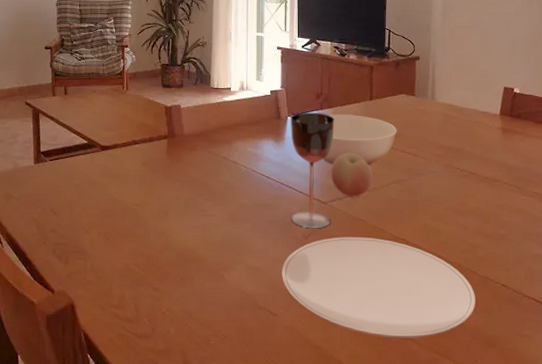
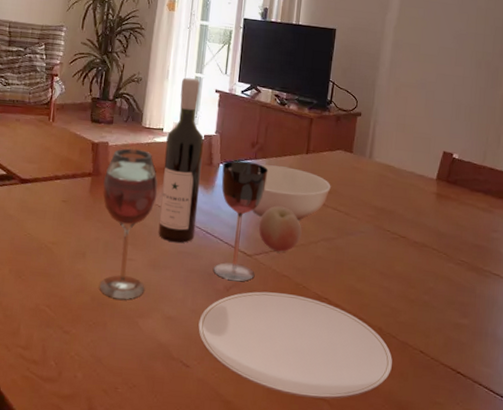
wineglass: none [178,109,231,254] -> present [100,148,158,300]
bottle: none [234,38,271,196] -> present [158,77,204,243]

